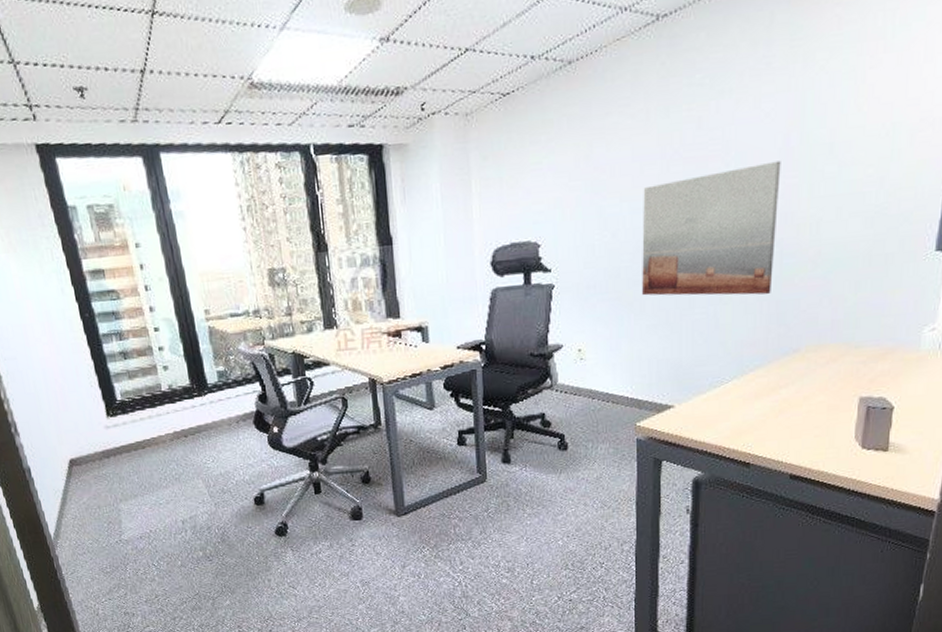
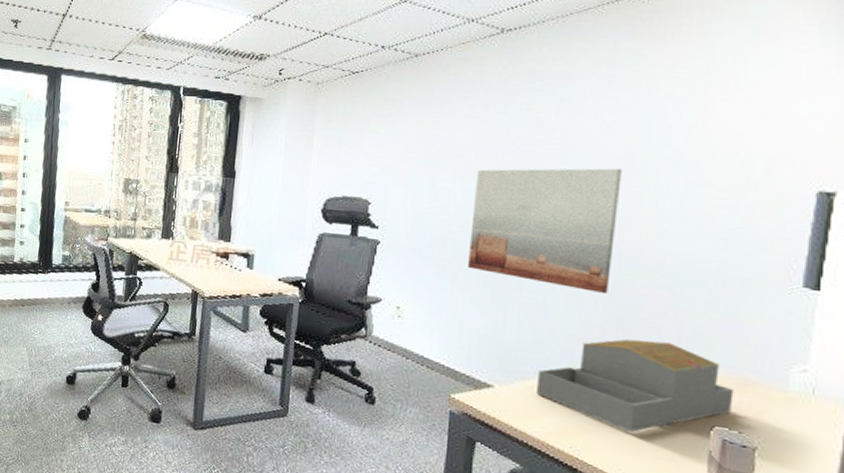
architectural model: none [712,329,877,420] -> present [537,339,734,433]

